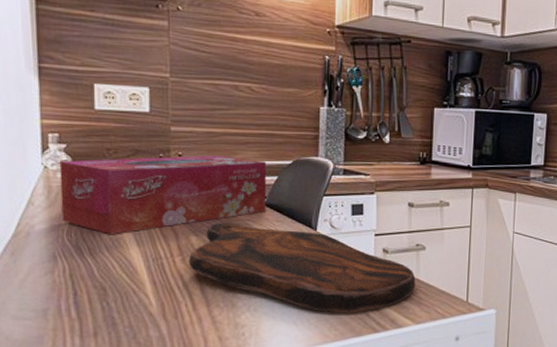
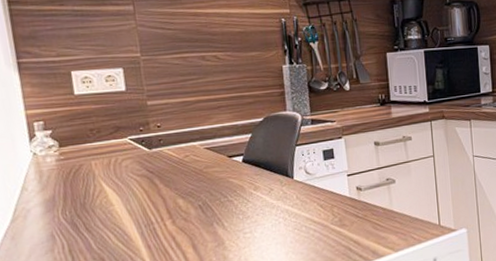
tissue box: present [59,155,267,235] -> none [47,121,245,209]
cutting board: present [189,222,416,314] -> none [178,180,391,253]

